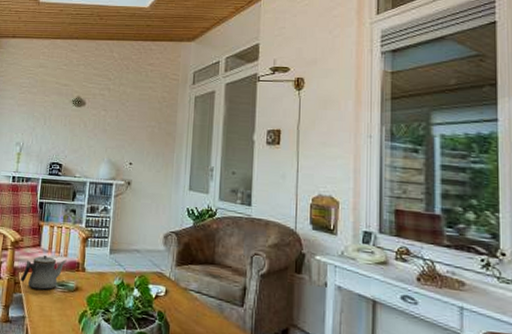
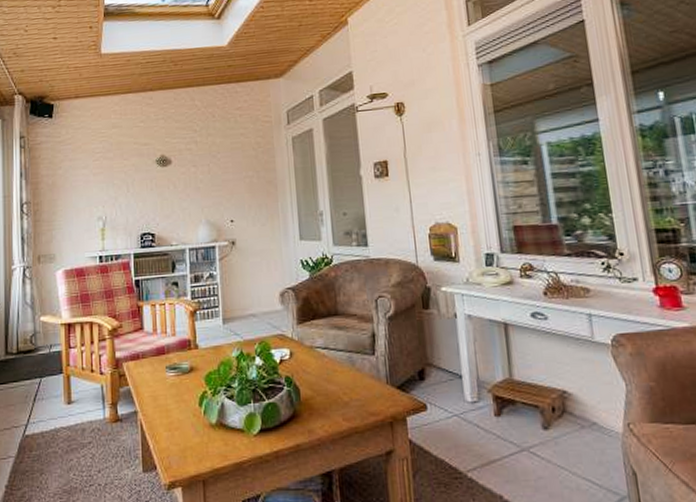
teapot: present [20,255,67,290] -> none [126,338,176,378]

